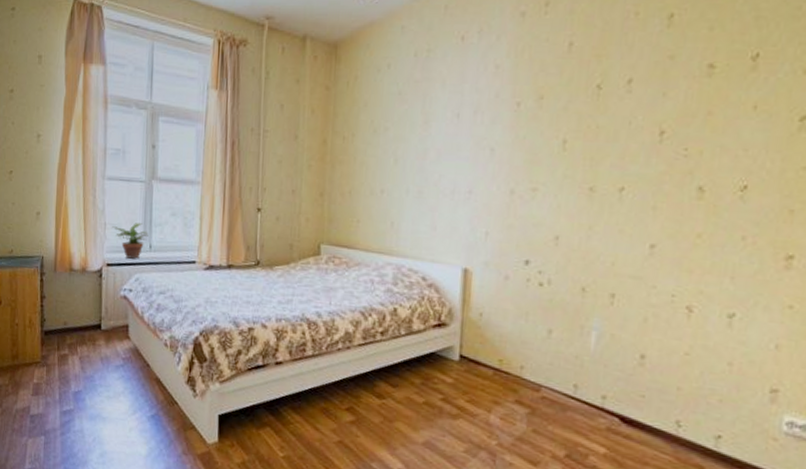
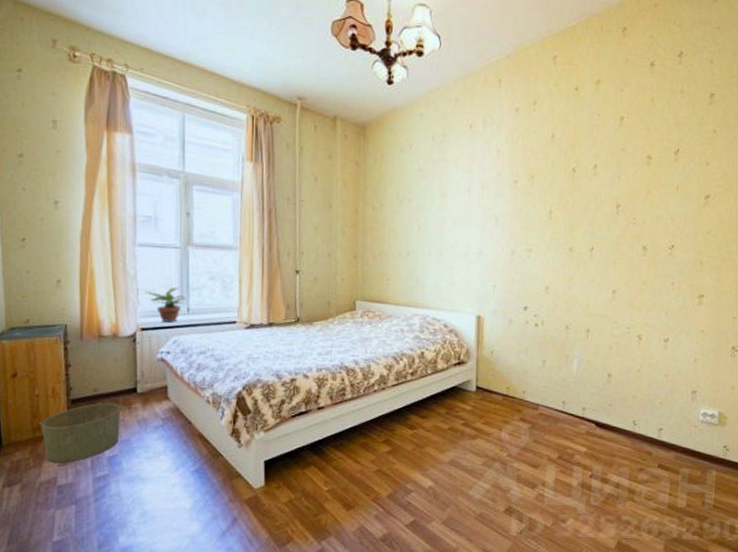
basket: none [17,336,89,393] -> present [38,402,123,464]

